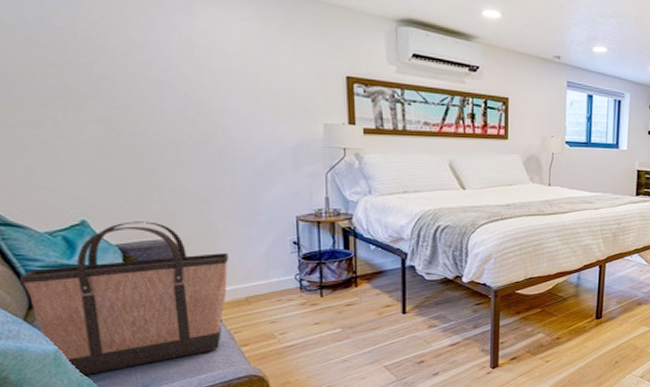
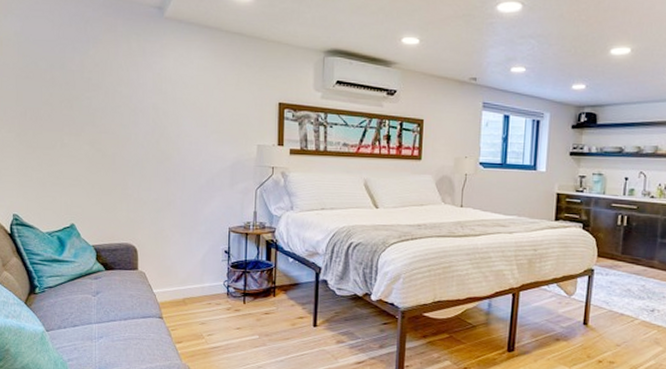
shopping bag: present [20,221,229,377] -> none [26,226,173,356]

